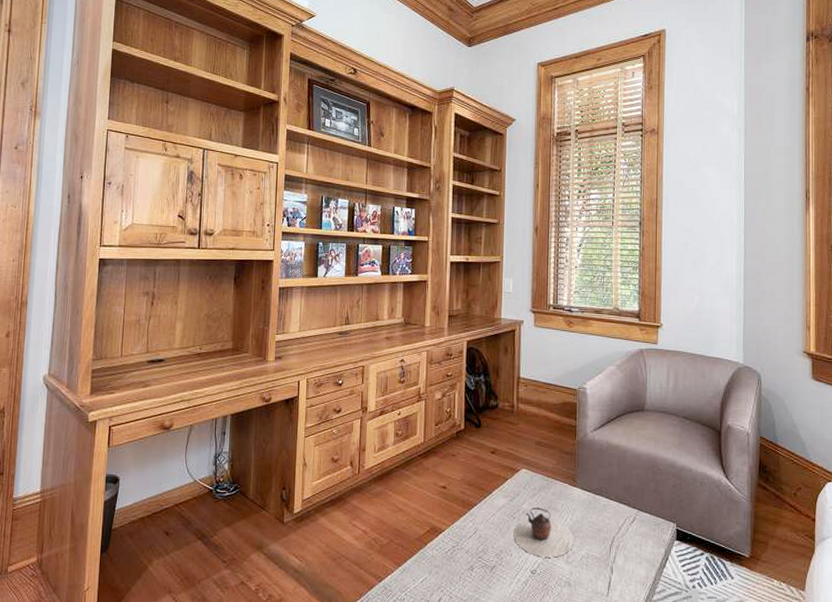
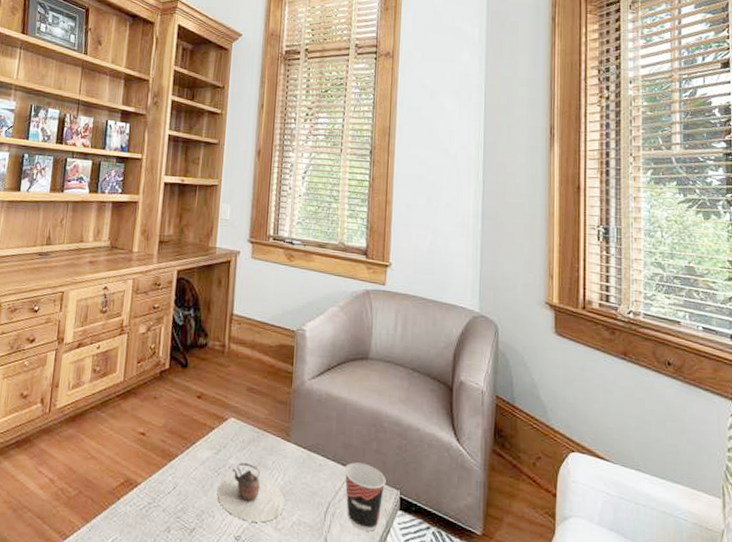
cup: none [625,501,663,560] -> present [344,462,386,532]

